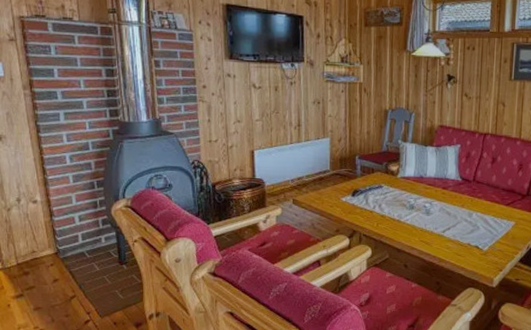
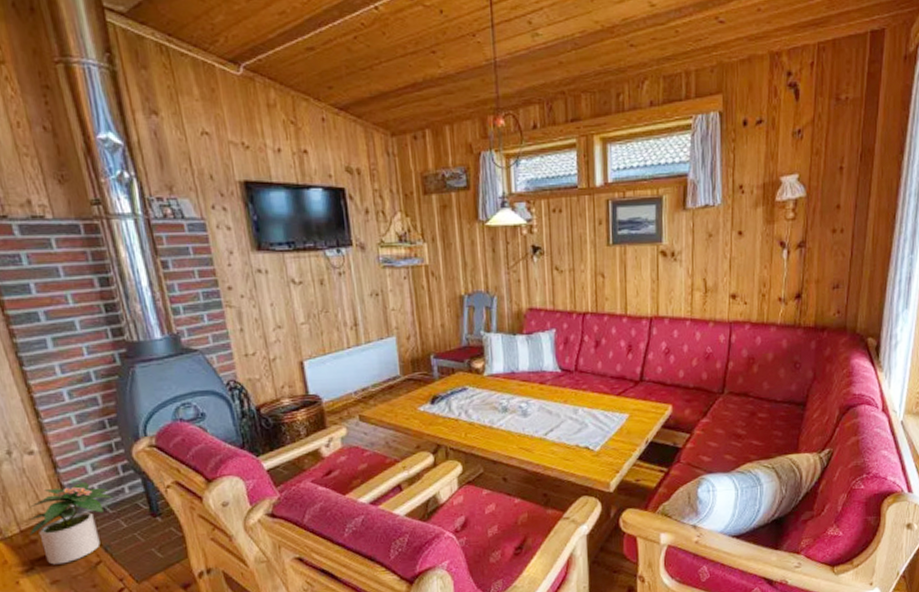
potted plant: none [24,229,92,295] -> present [28,481,114,565]

